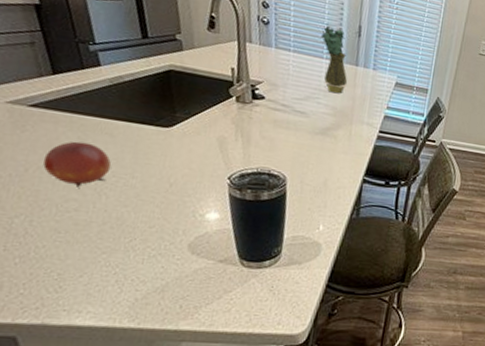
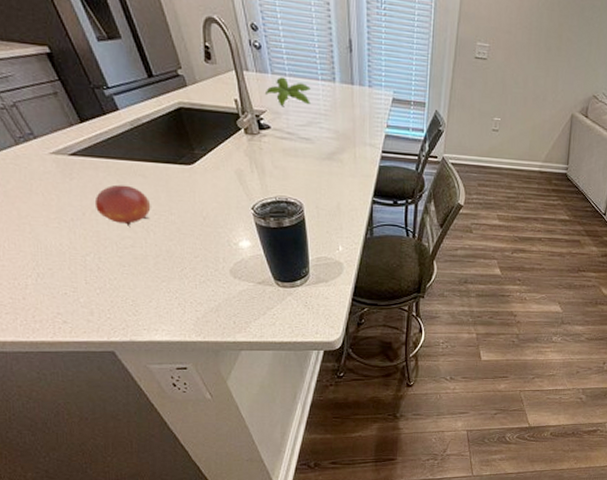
plant: none [264,51,314,80] -> present [264,77,311,106]
vase: present [320,23,348,94] -> none [313,41,346,116]

